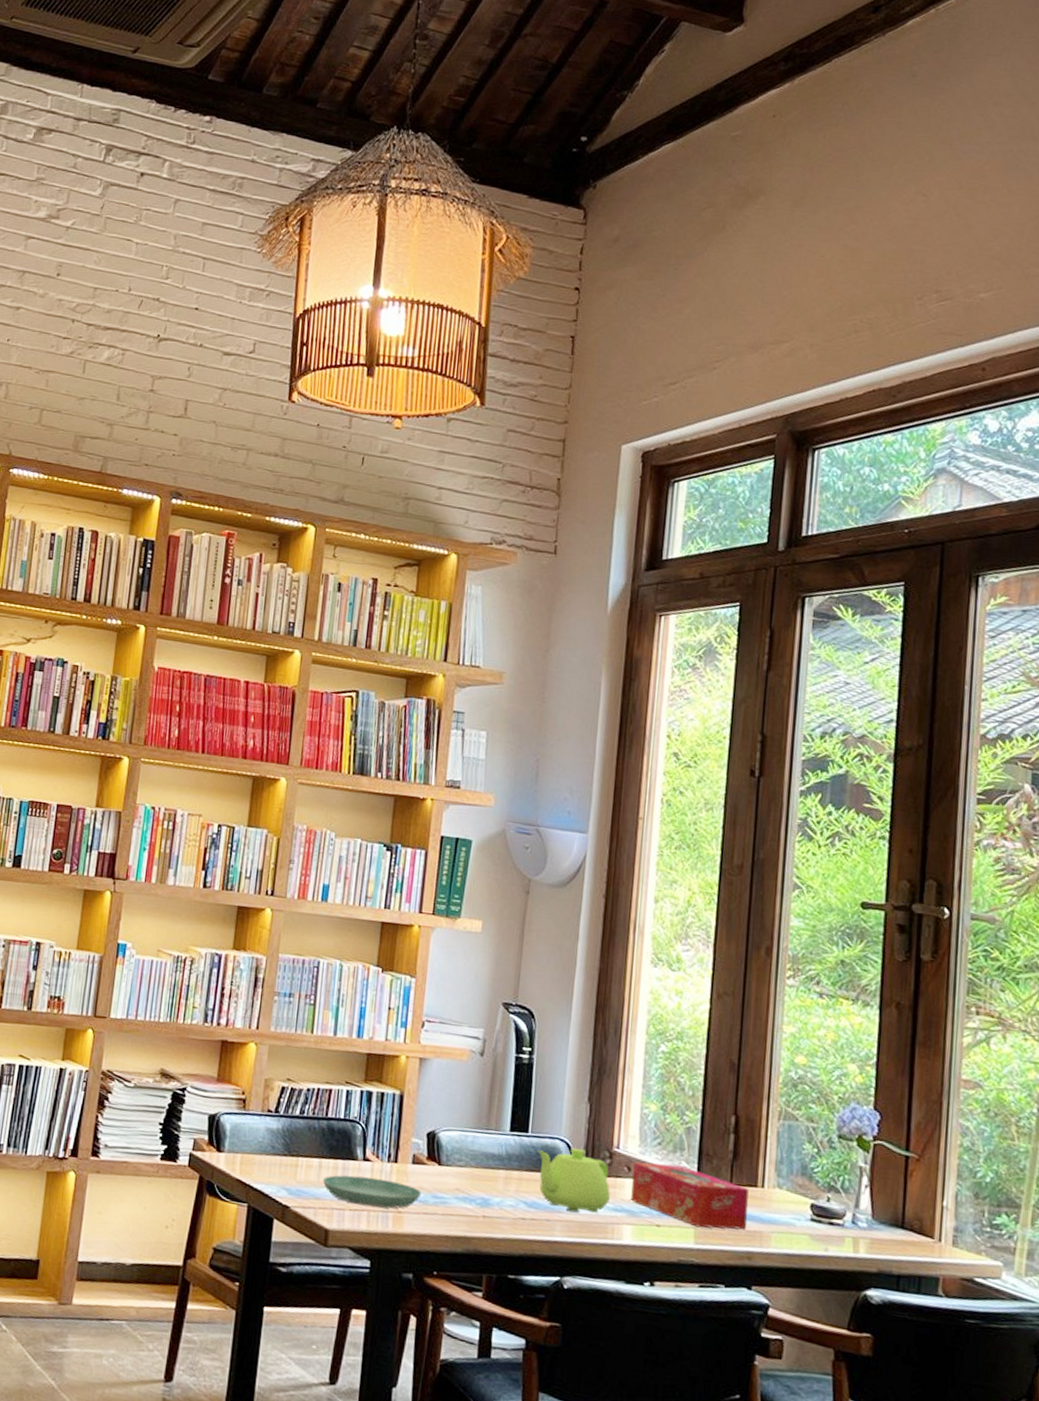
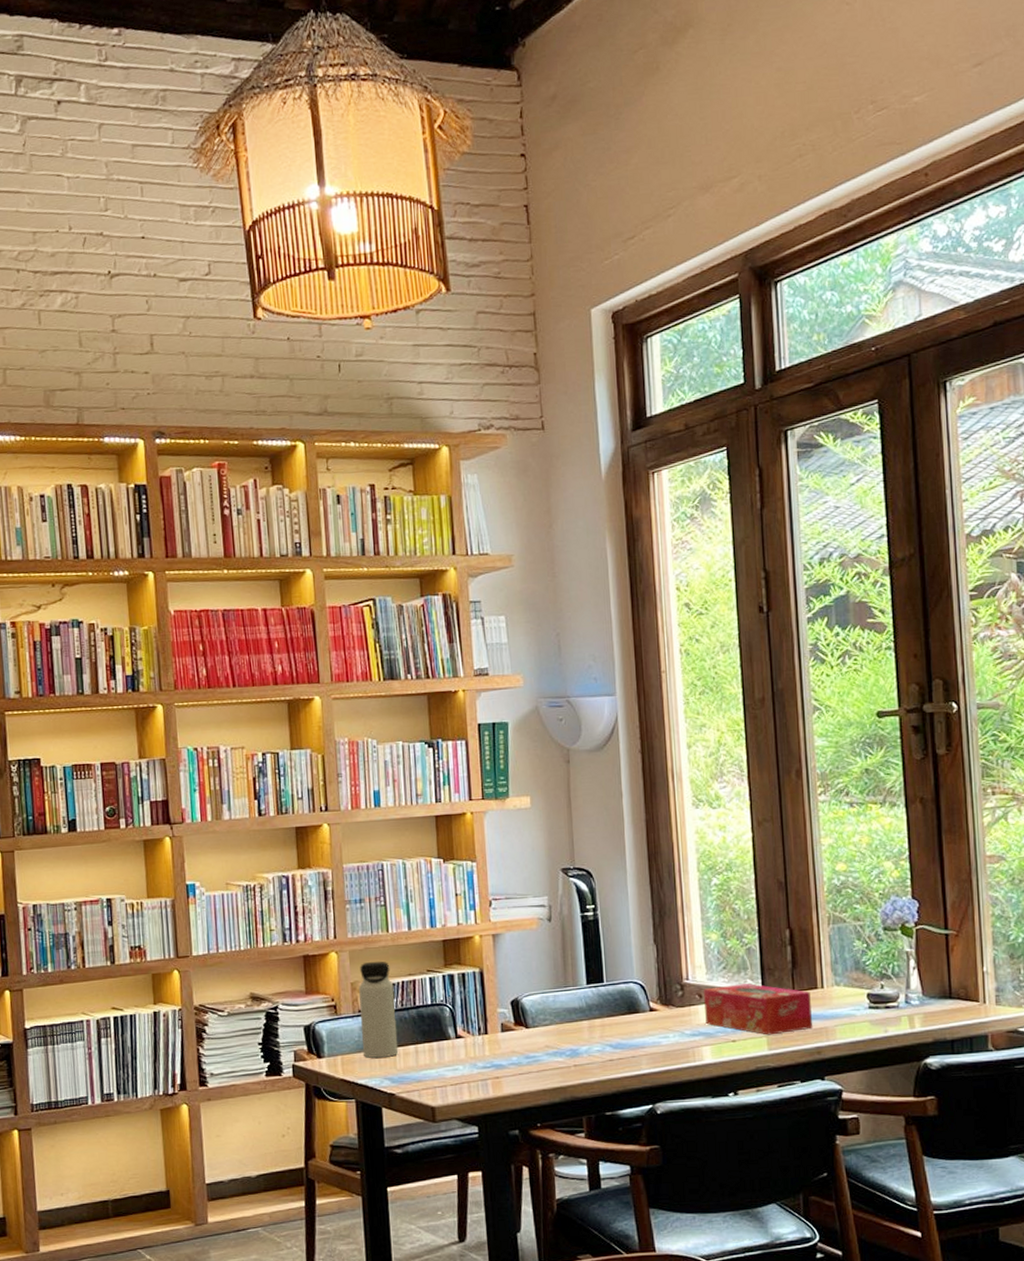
water bottle: none [264,1060,309,1166] -> present [359,961,399,1058]
saucer: present [322,1175,422,1209] -> none [421,1051,515,1079]
teapot: present [537,1148,610,1213] -> none [614,987,687,1045]

